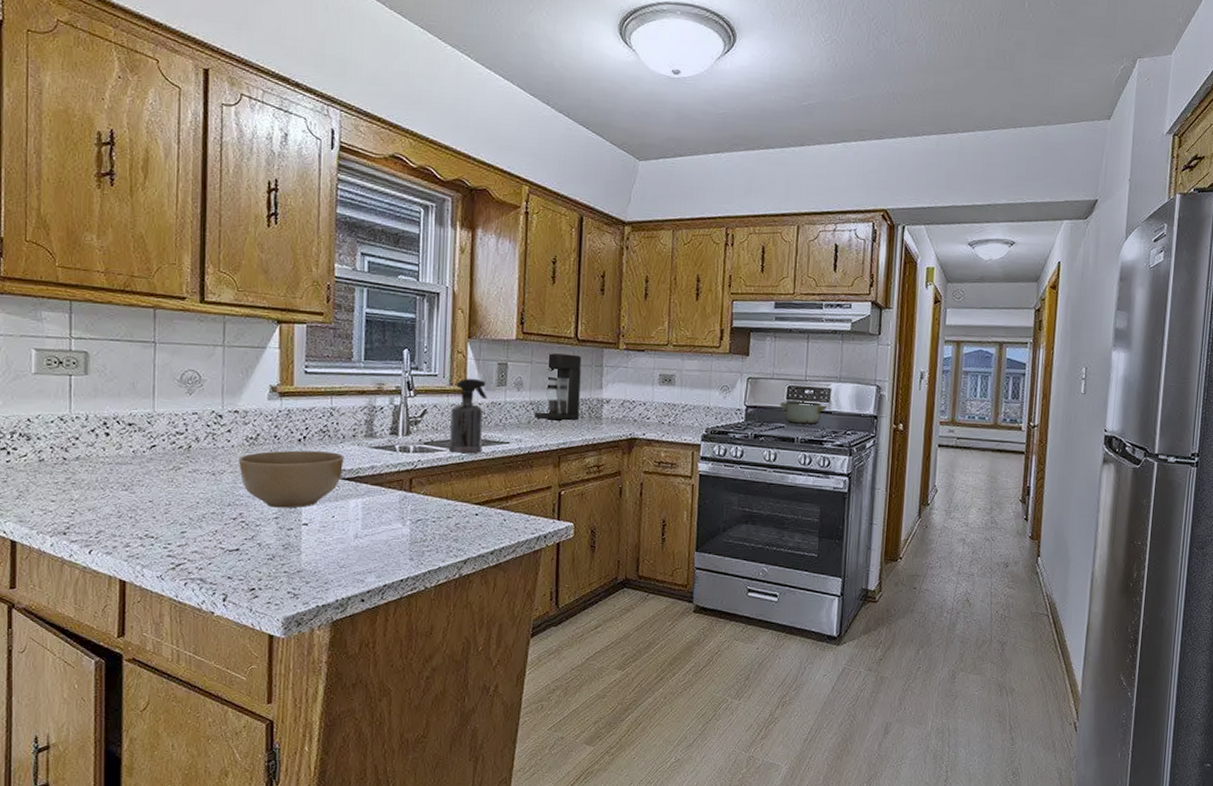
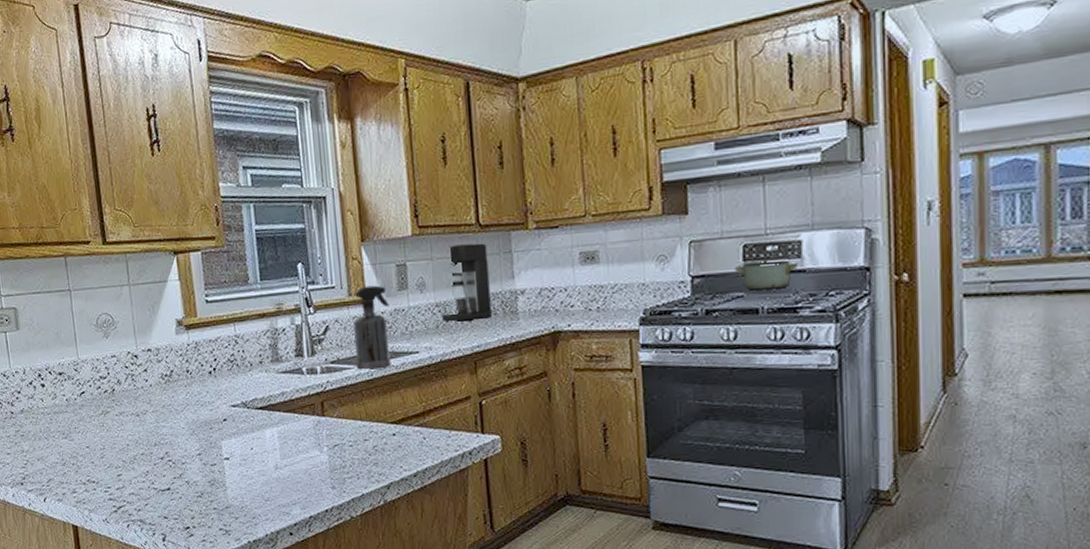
bowl: present [238,450,344,508] -> none [157,381,255,444]

